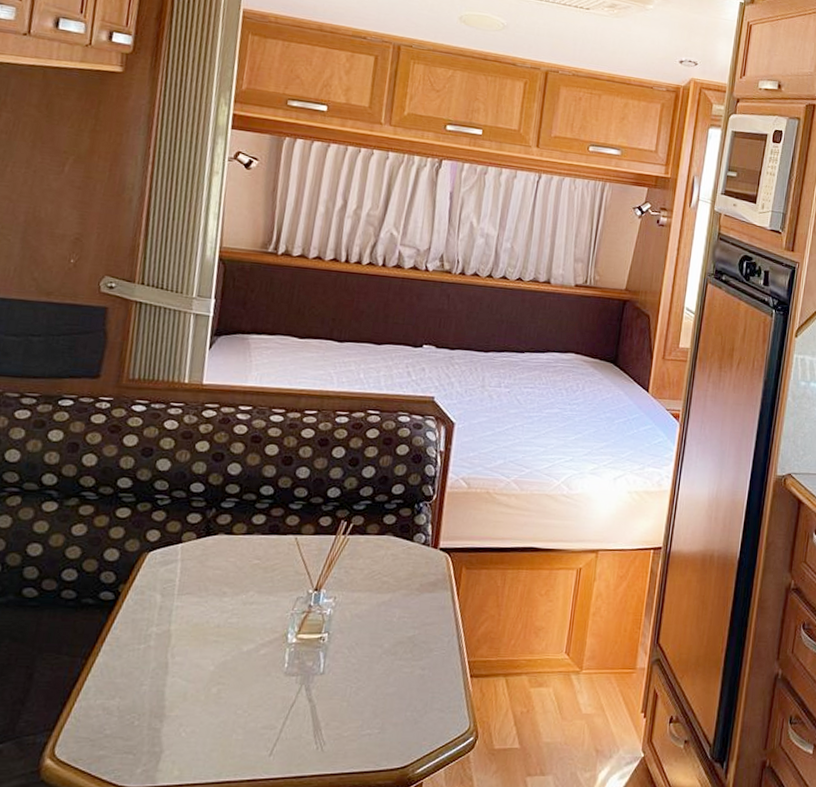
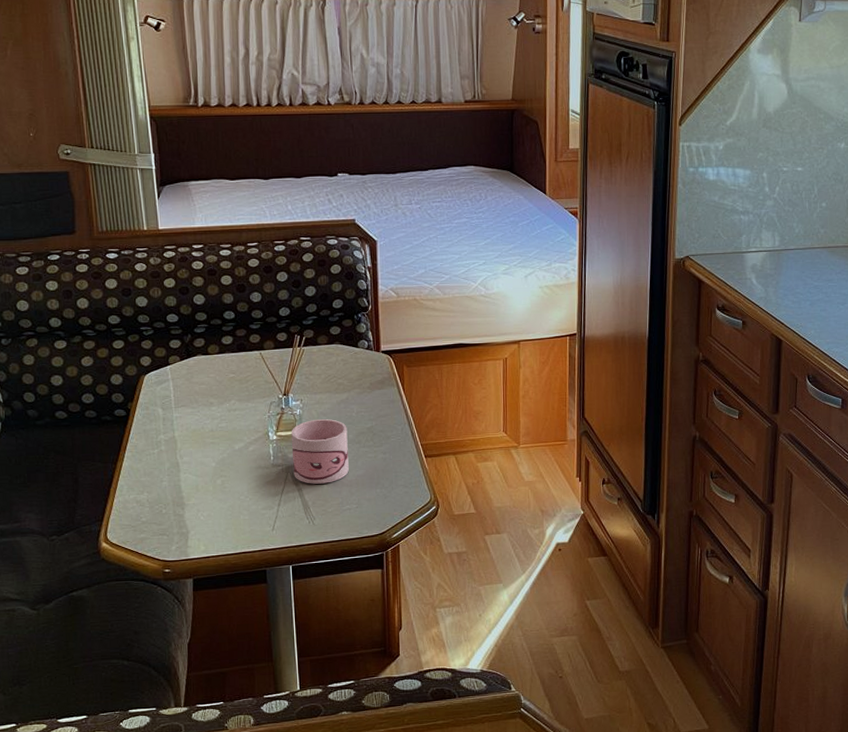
mug: none [309,621,384,701] -> present [291,418,349,484]

